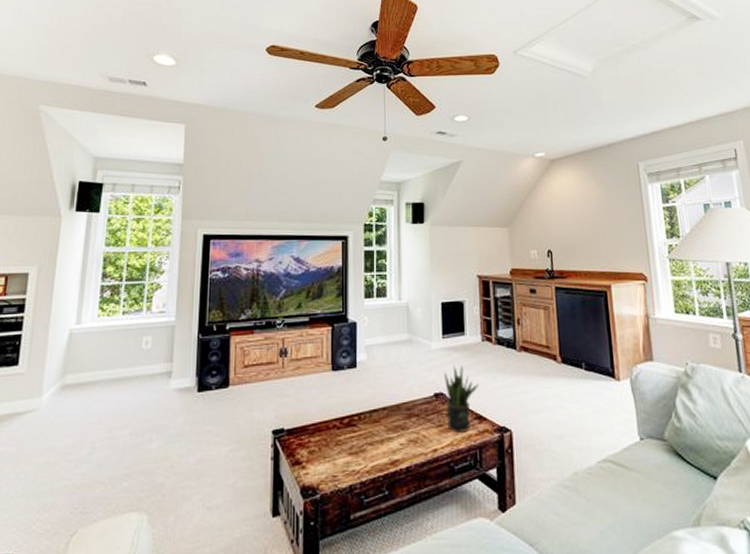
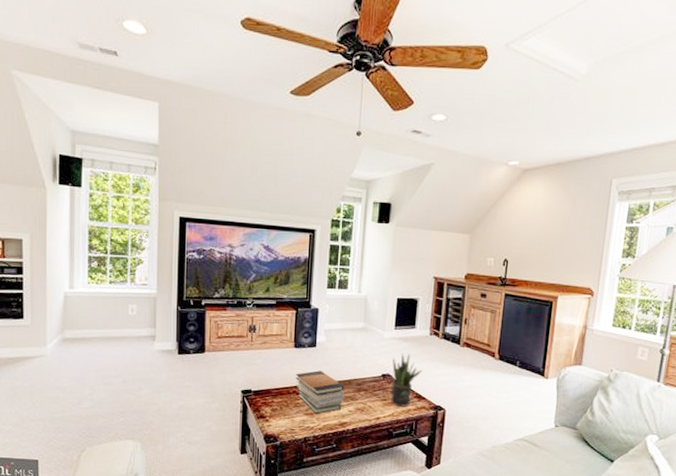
book stack: none [334,396,393,453] -> present [295,371,344,414]

